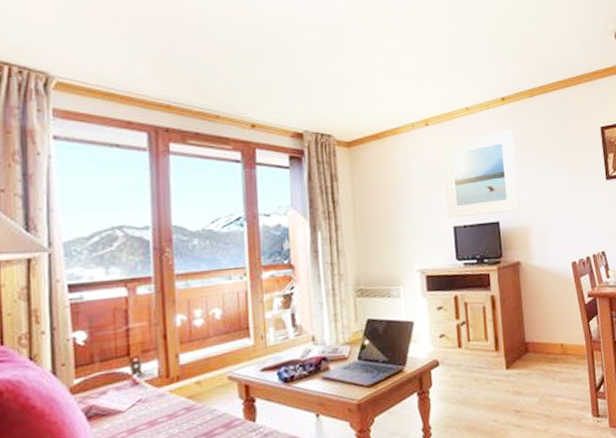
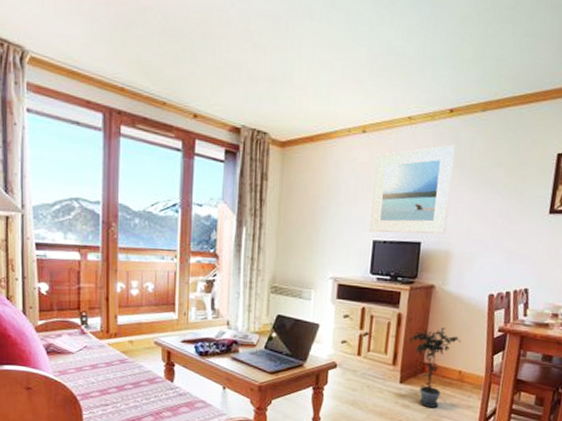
potted plant: none [506,302,556,389] -> present [409,328,461,407]

